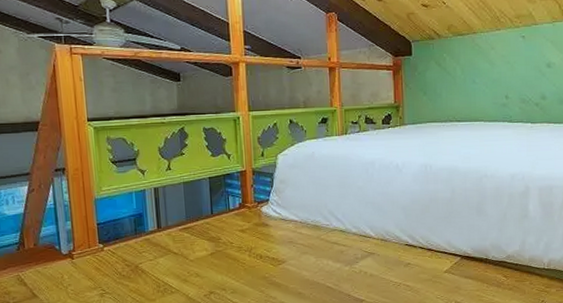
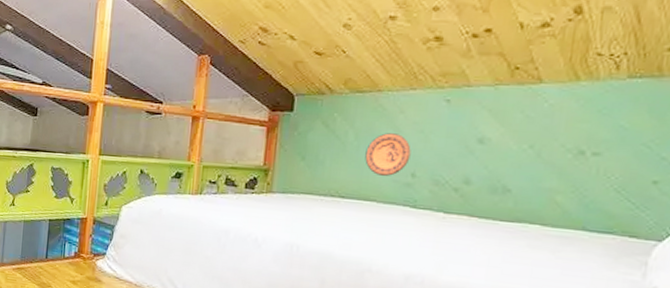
decorative plate: none [471,66,503,100] -> present [365,133,411,176]

